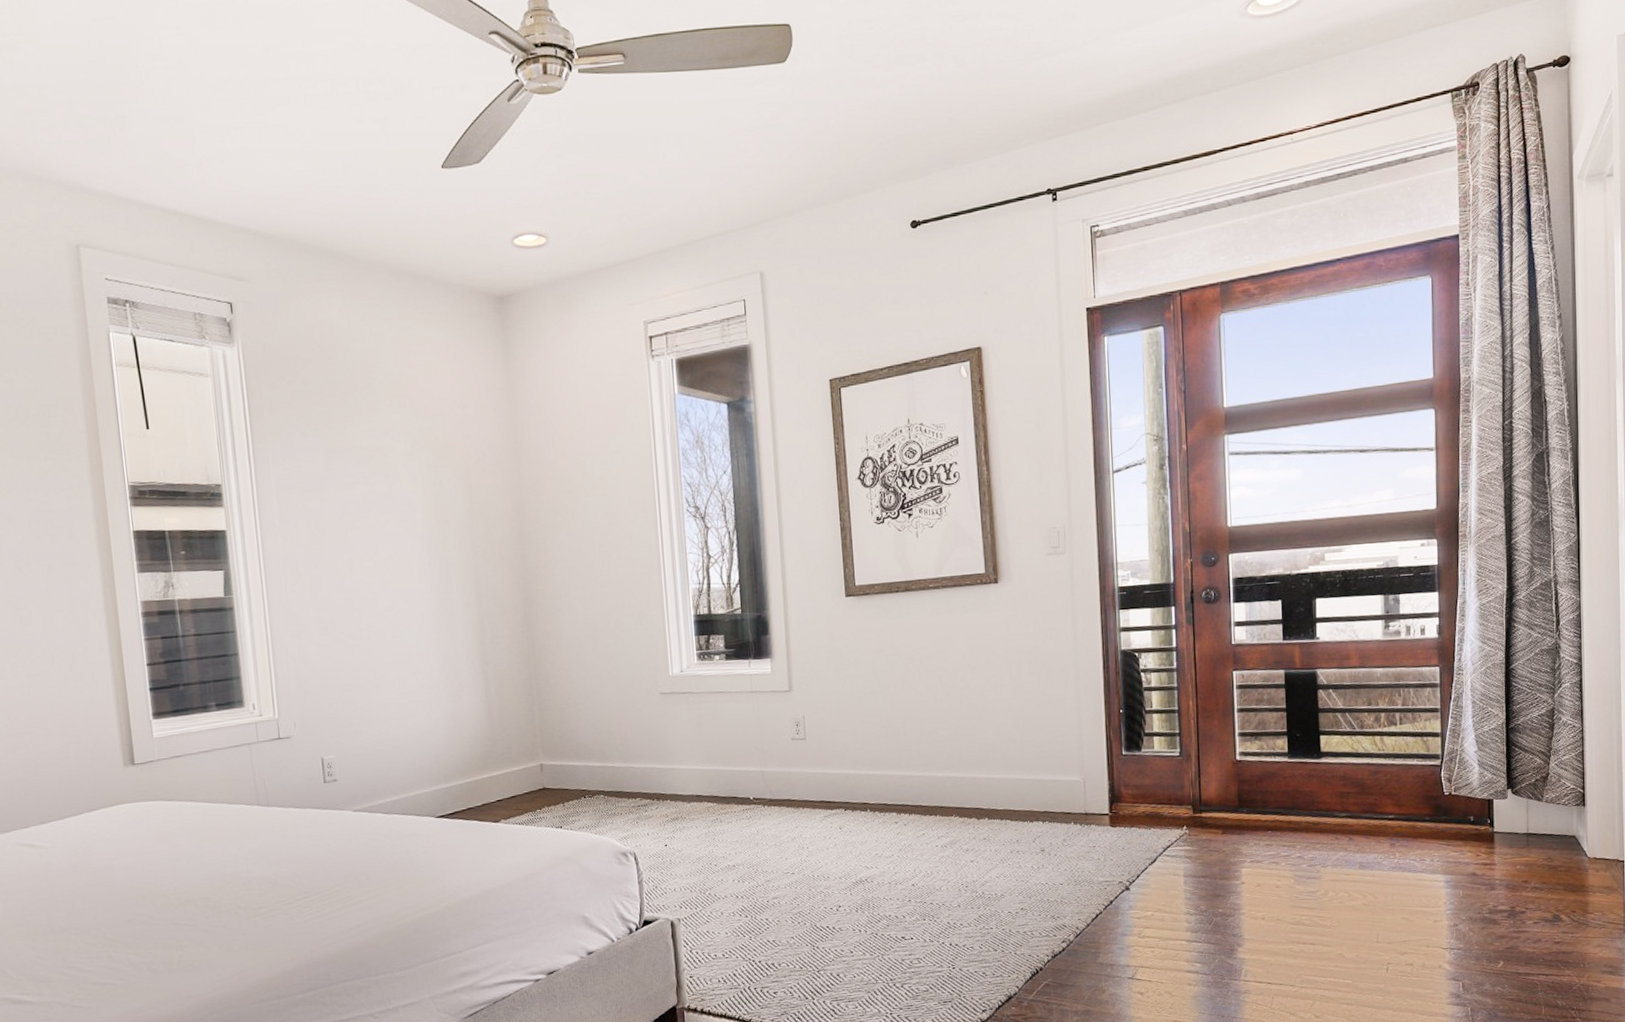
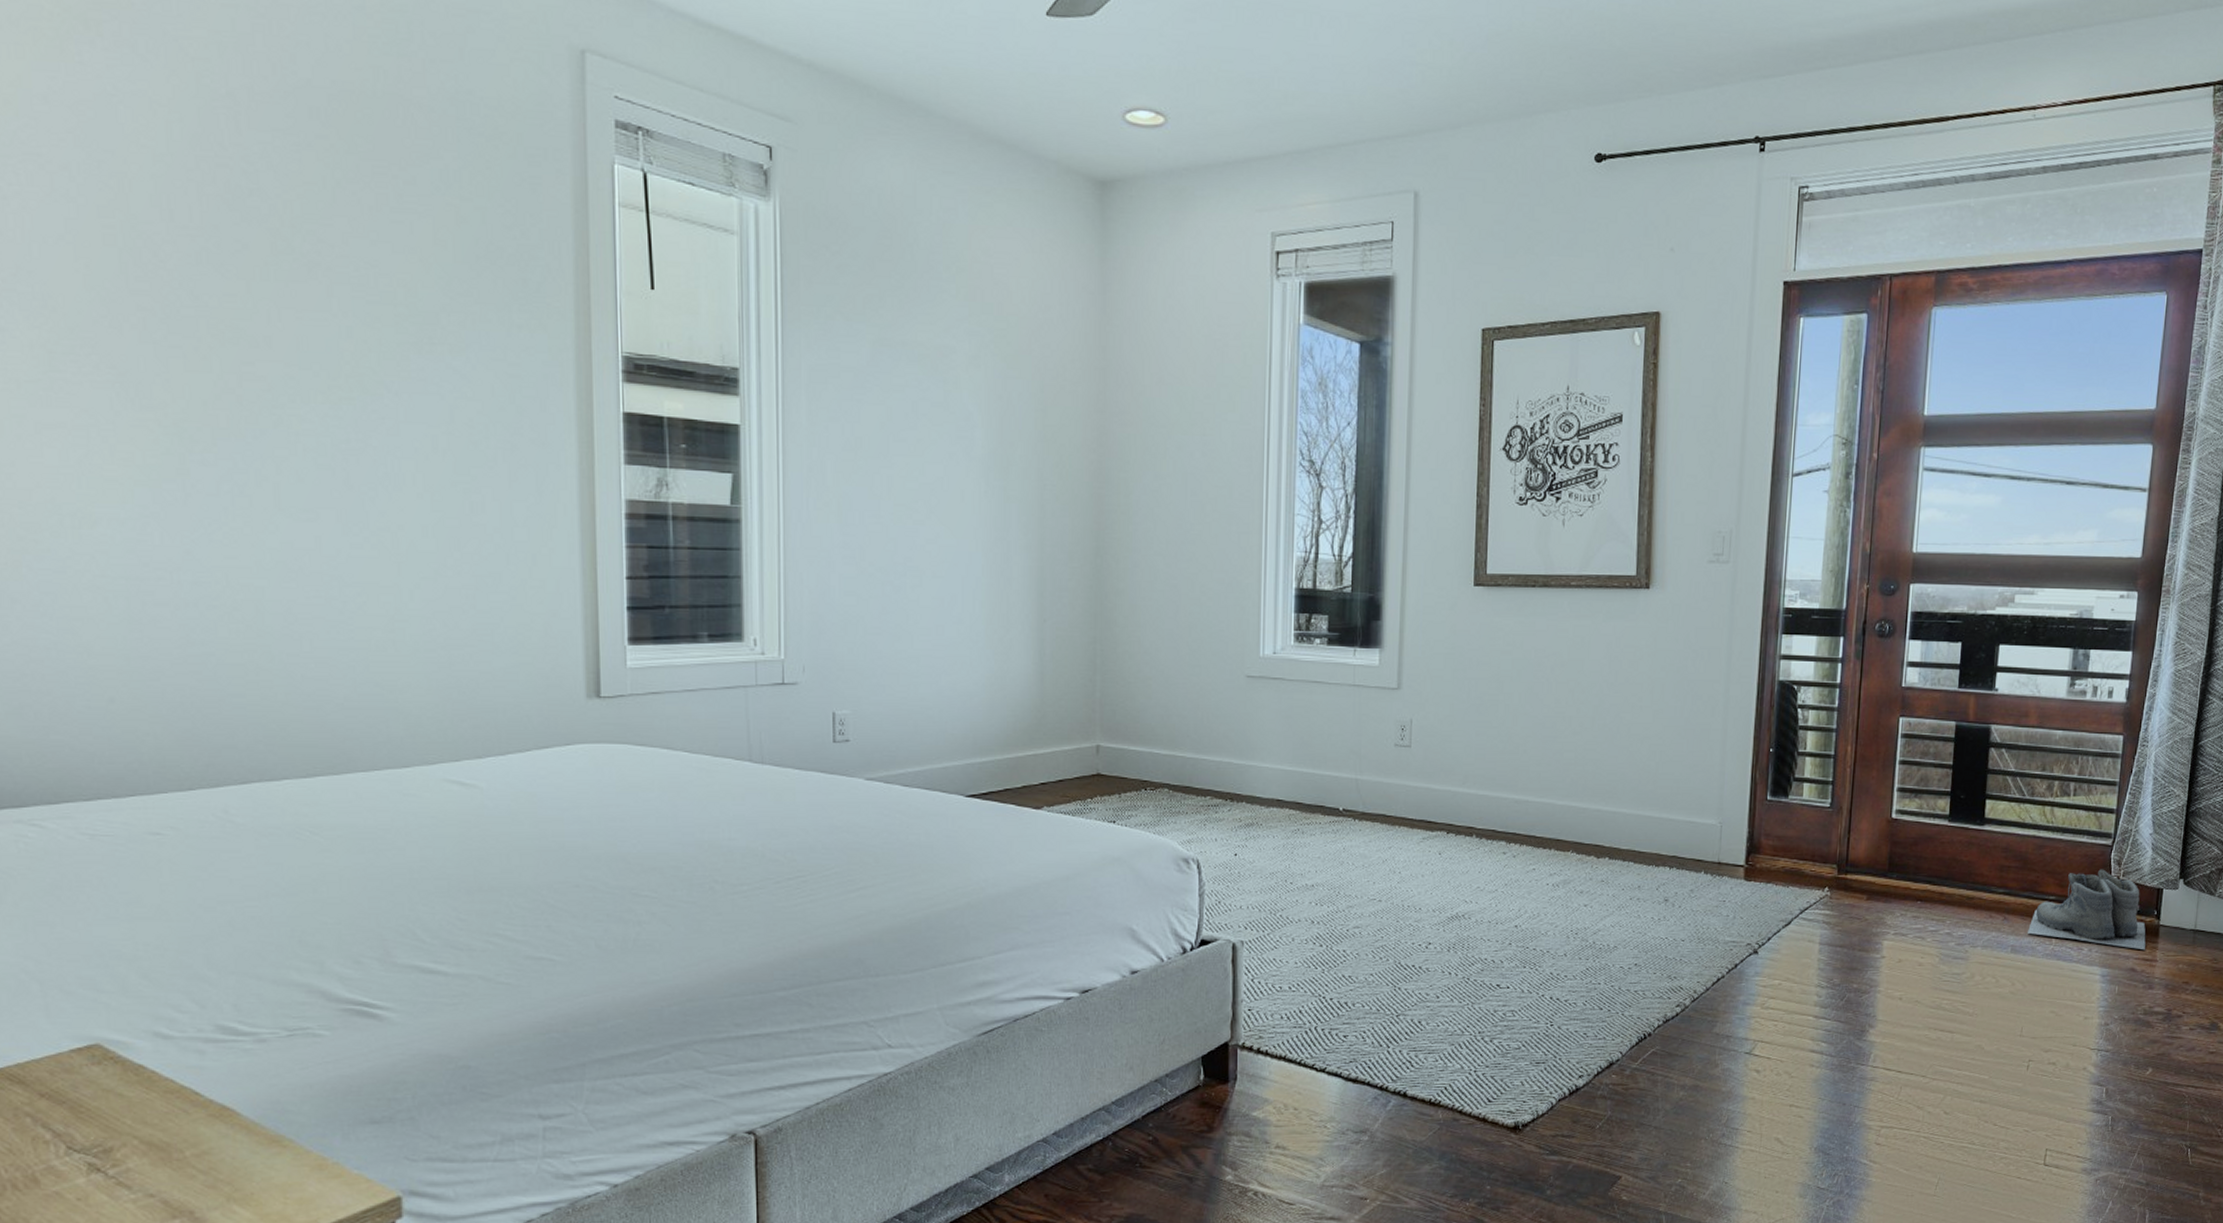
boots: none [1372,787,1483,856] -> present [2028,869,2146,950]

